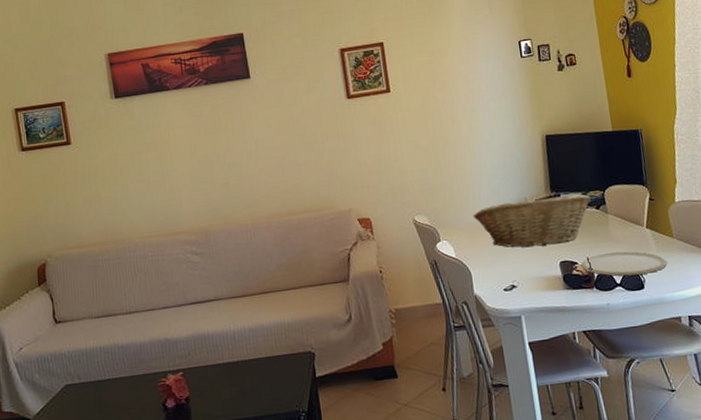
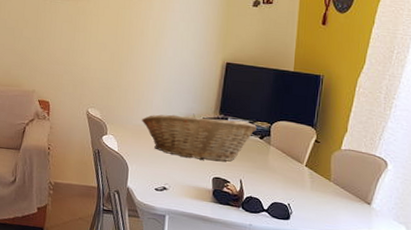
plate: present [582,251,668,276] -> none [233,179,319,208]

